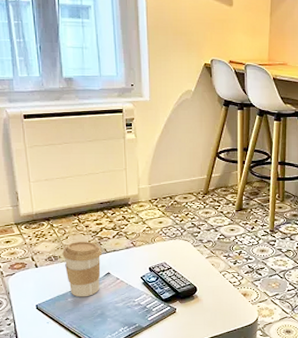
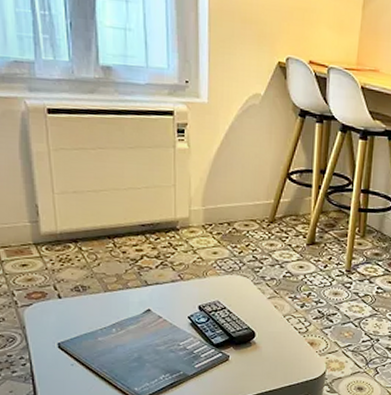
coffee cup: present [62,241,102,297] -> none [93,269,141,337]

